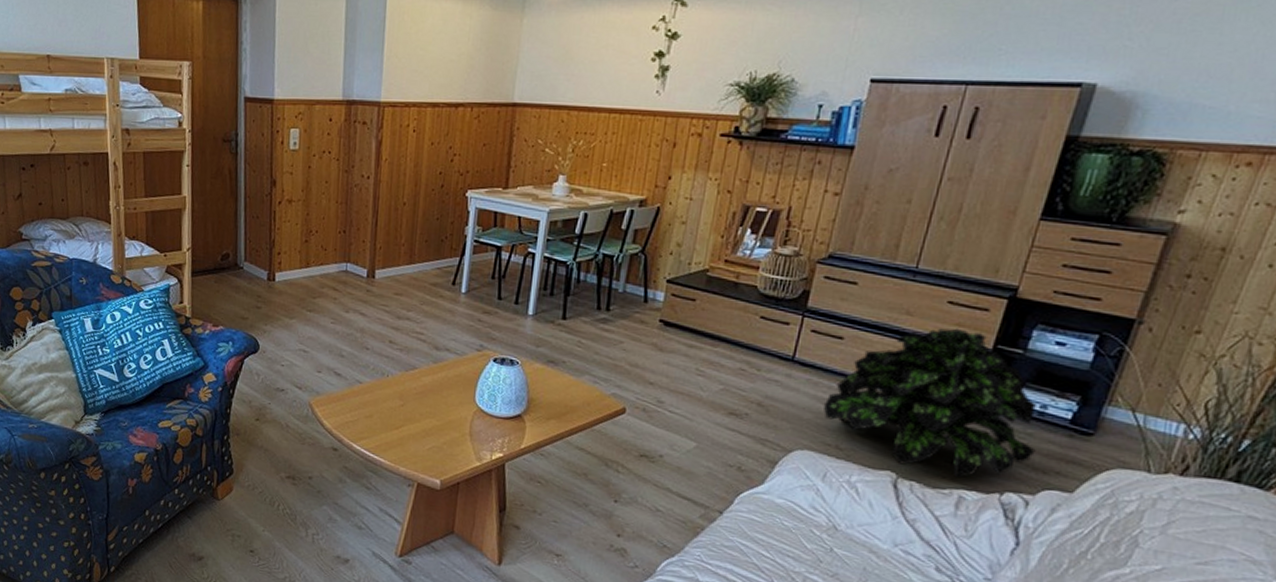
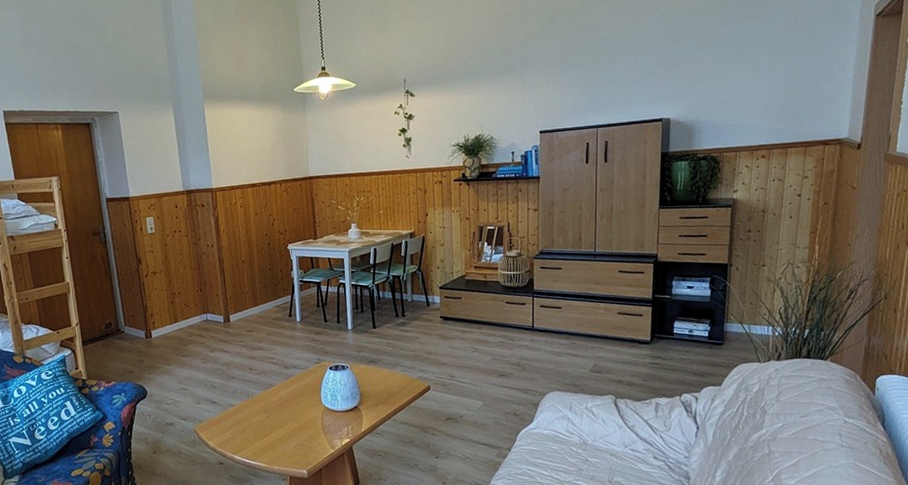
potted plant: present [823,328,1036,479] -> none [559,288,693,391]

